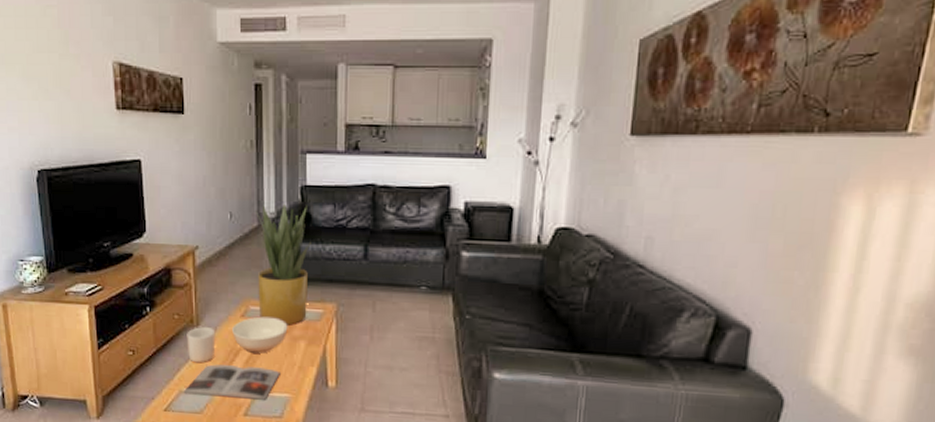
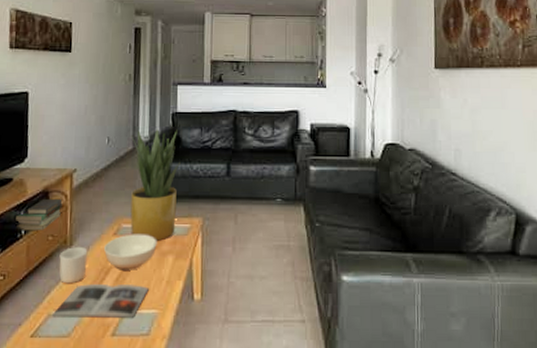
books: none [140,276,186,309] -> present [16,198,63,231]

